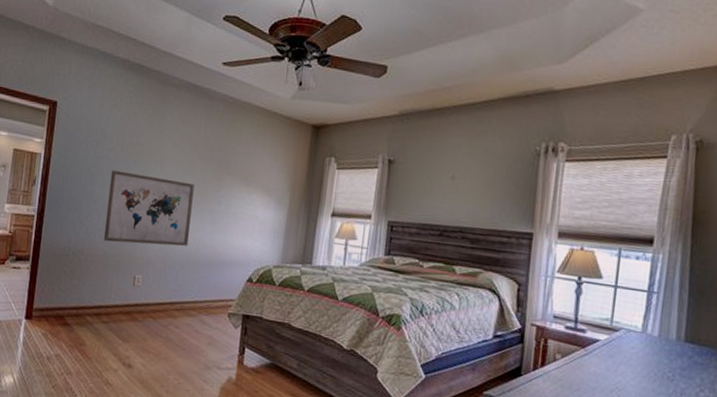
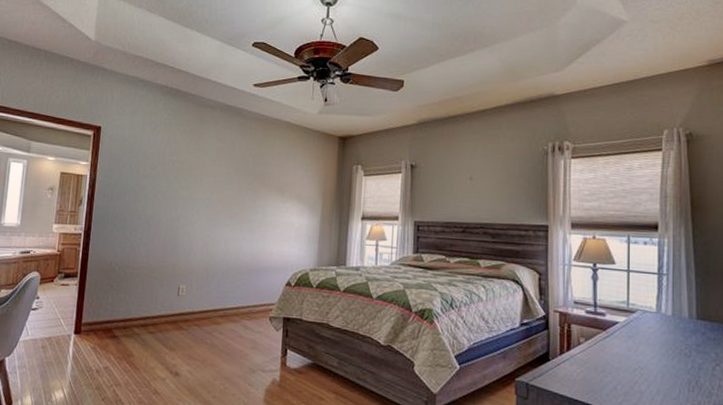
wall art: present [103,170,195,246] -> none [147,187,232,256]

